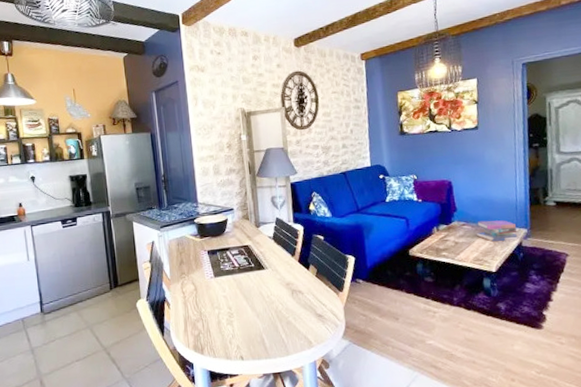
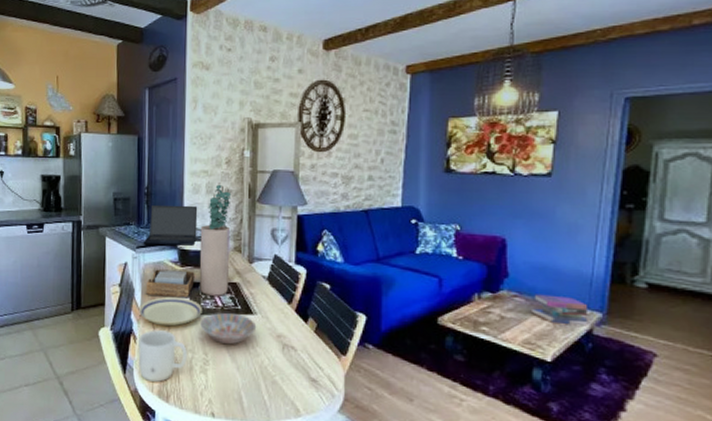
laptop: none [166,185,211,224] -> present [144,204,198,247]
plate: none [168,264,223,291] -> present [138,296,202,327]
mug: none [171,293,215,339] -> present [138,329,187,382]
napkin holder: none [173,240,213,266] -> present [146,269,195,298]
vase: none [212,164,242,260] -> present [199,182,232,297]
bowl: none [222,270,269,298] -> present [200,312,257,345]

